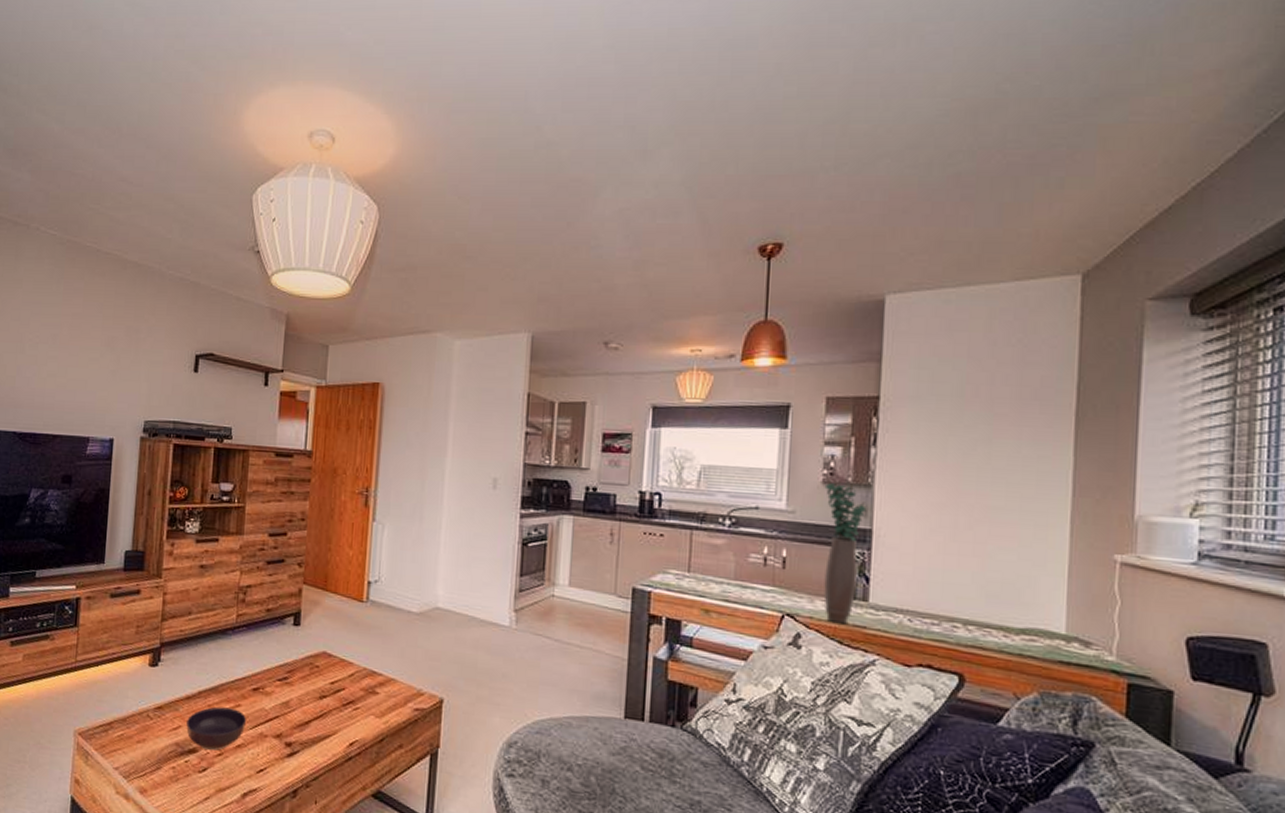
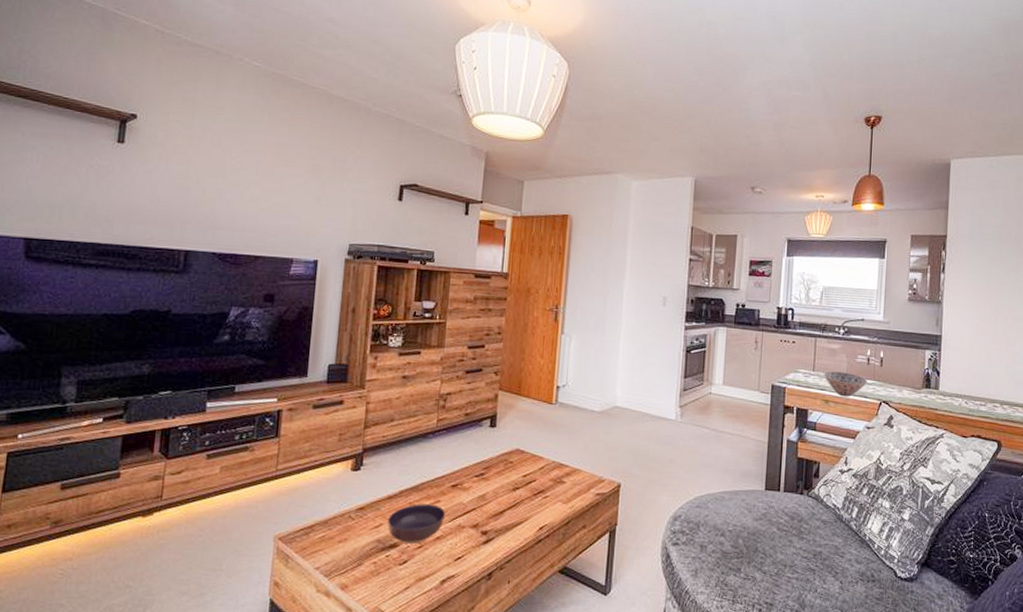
bowl: none [702,573,765,607] -> present [823,371,868,397]
vase: present [823,477,867,625] -> none [909,296,938,408]

